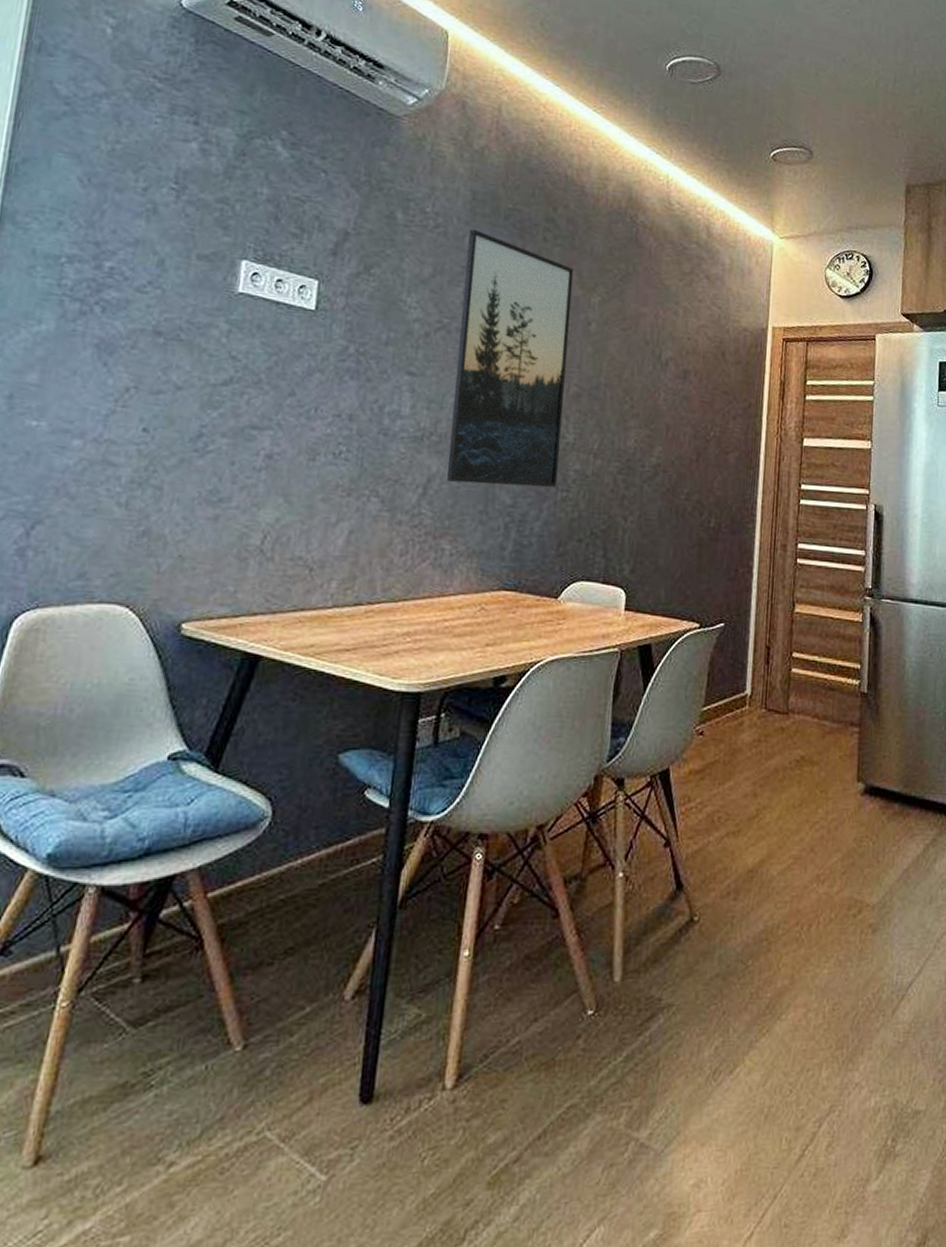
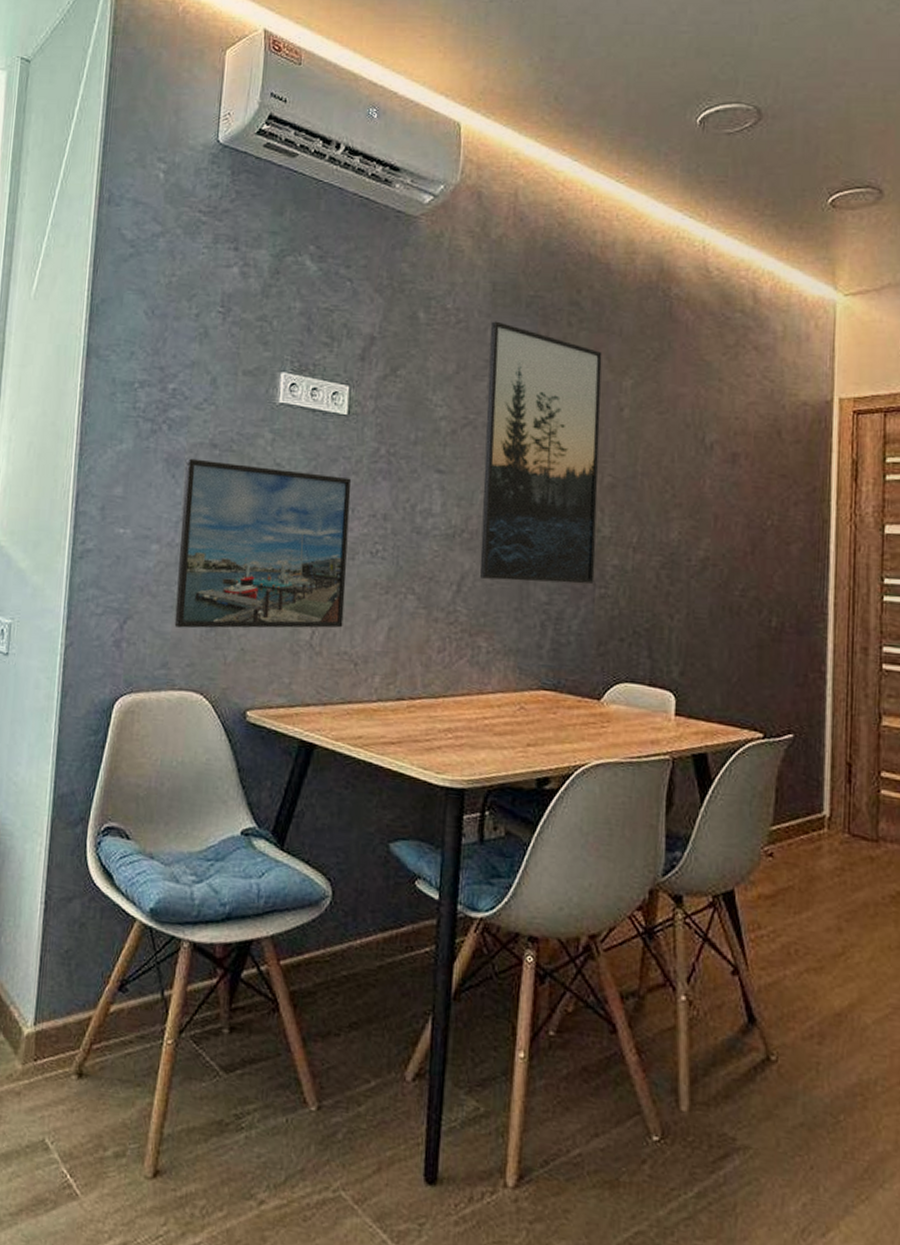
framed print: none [97,345,316,534] -> present [174,458,352,629]

